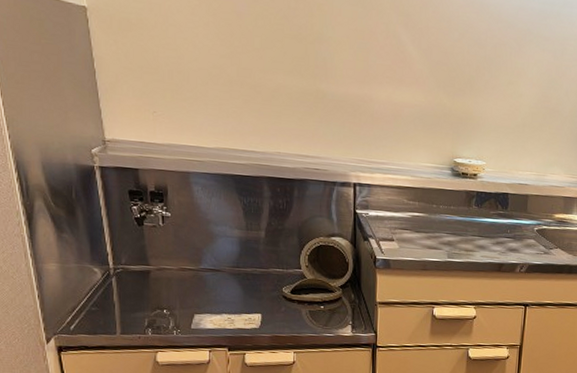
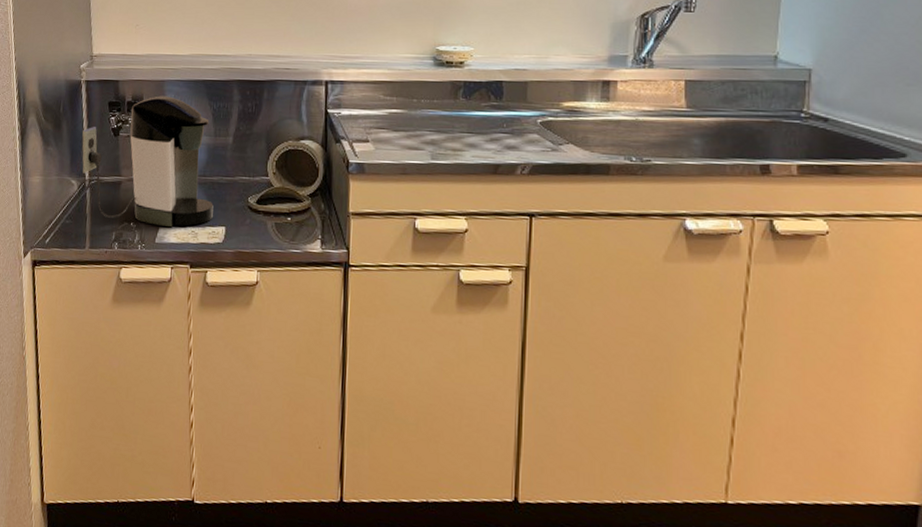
coffee maker: none [102,187,249,314] -> present [82,96,214,227]

